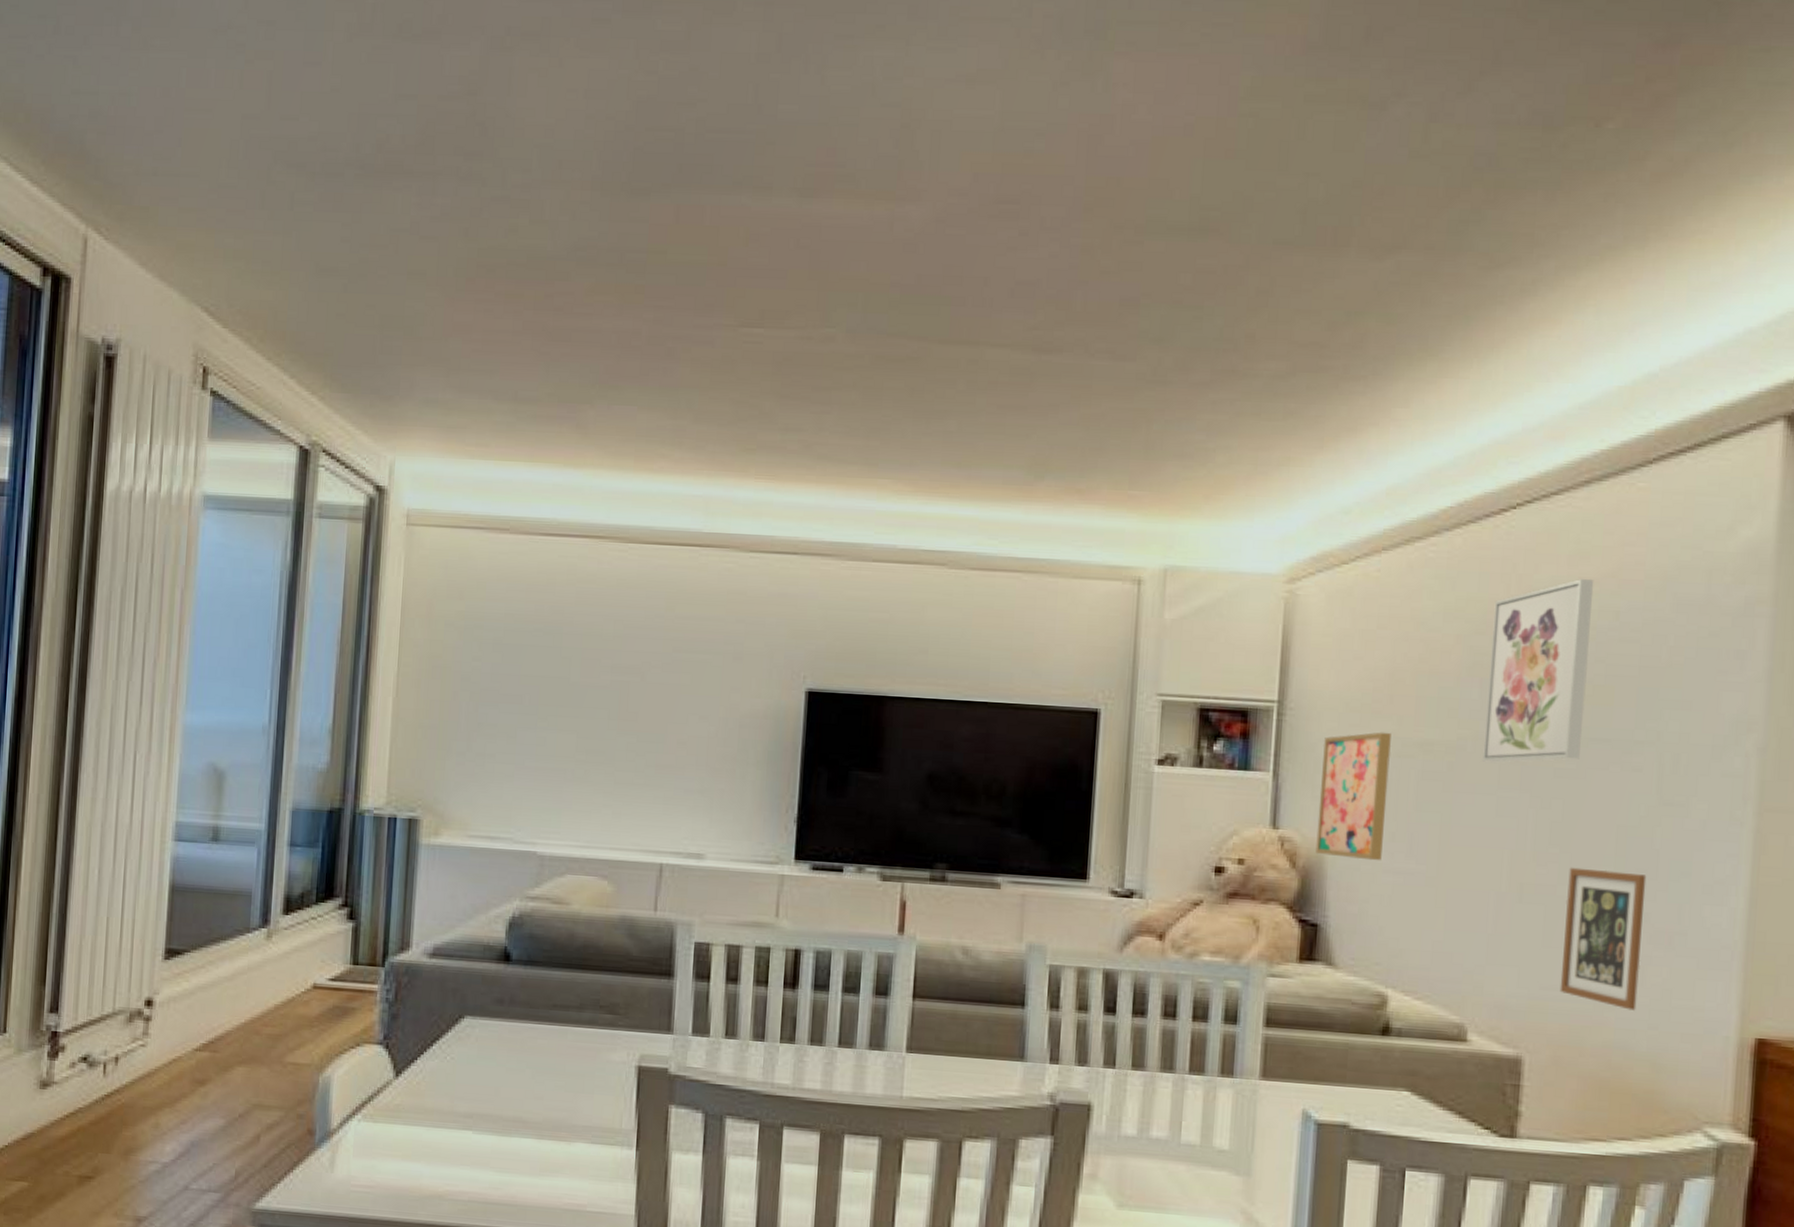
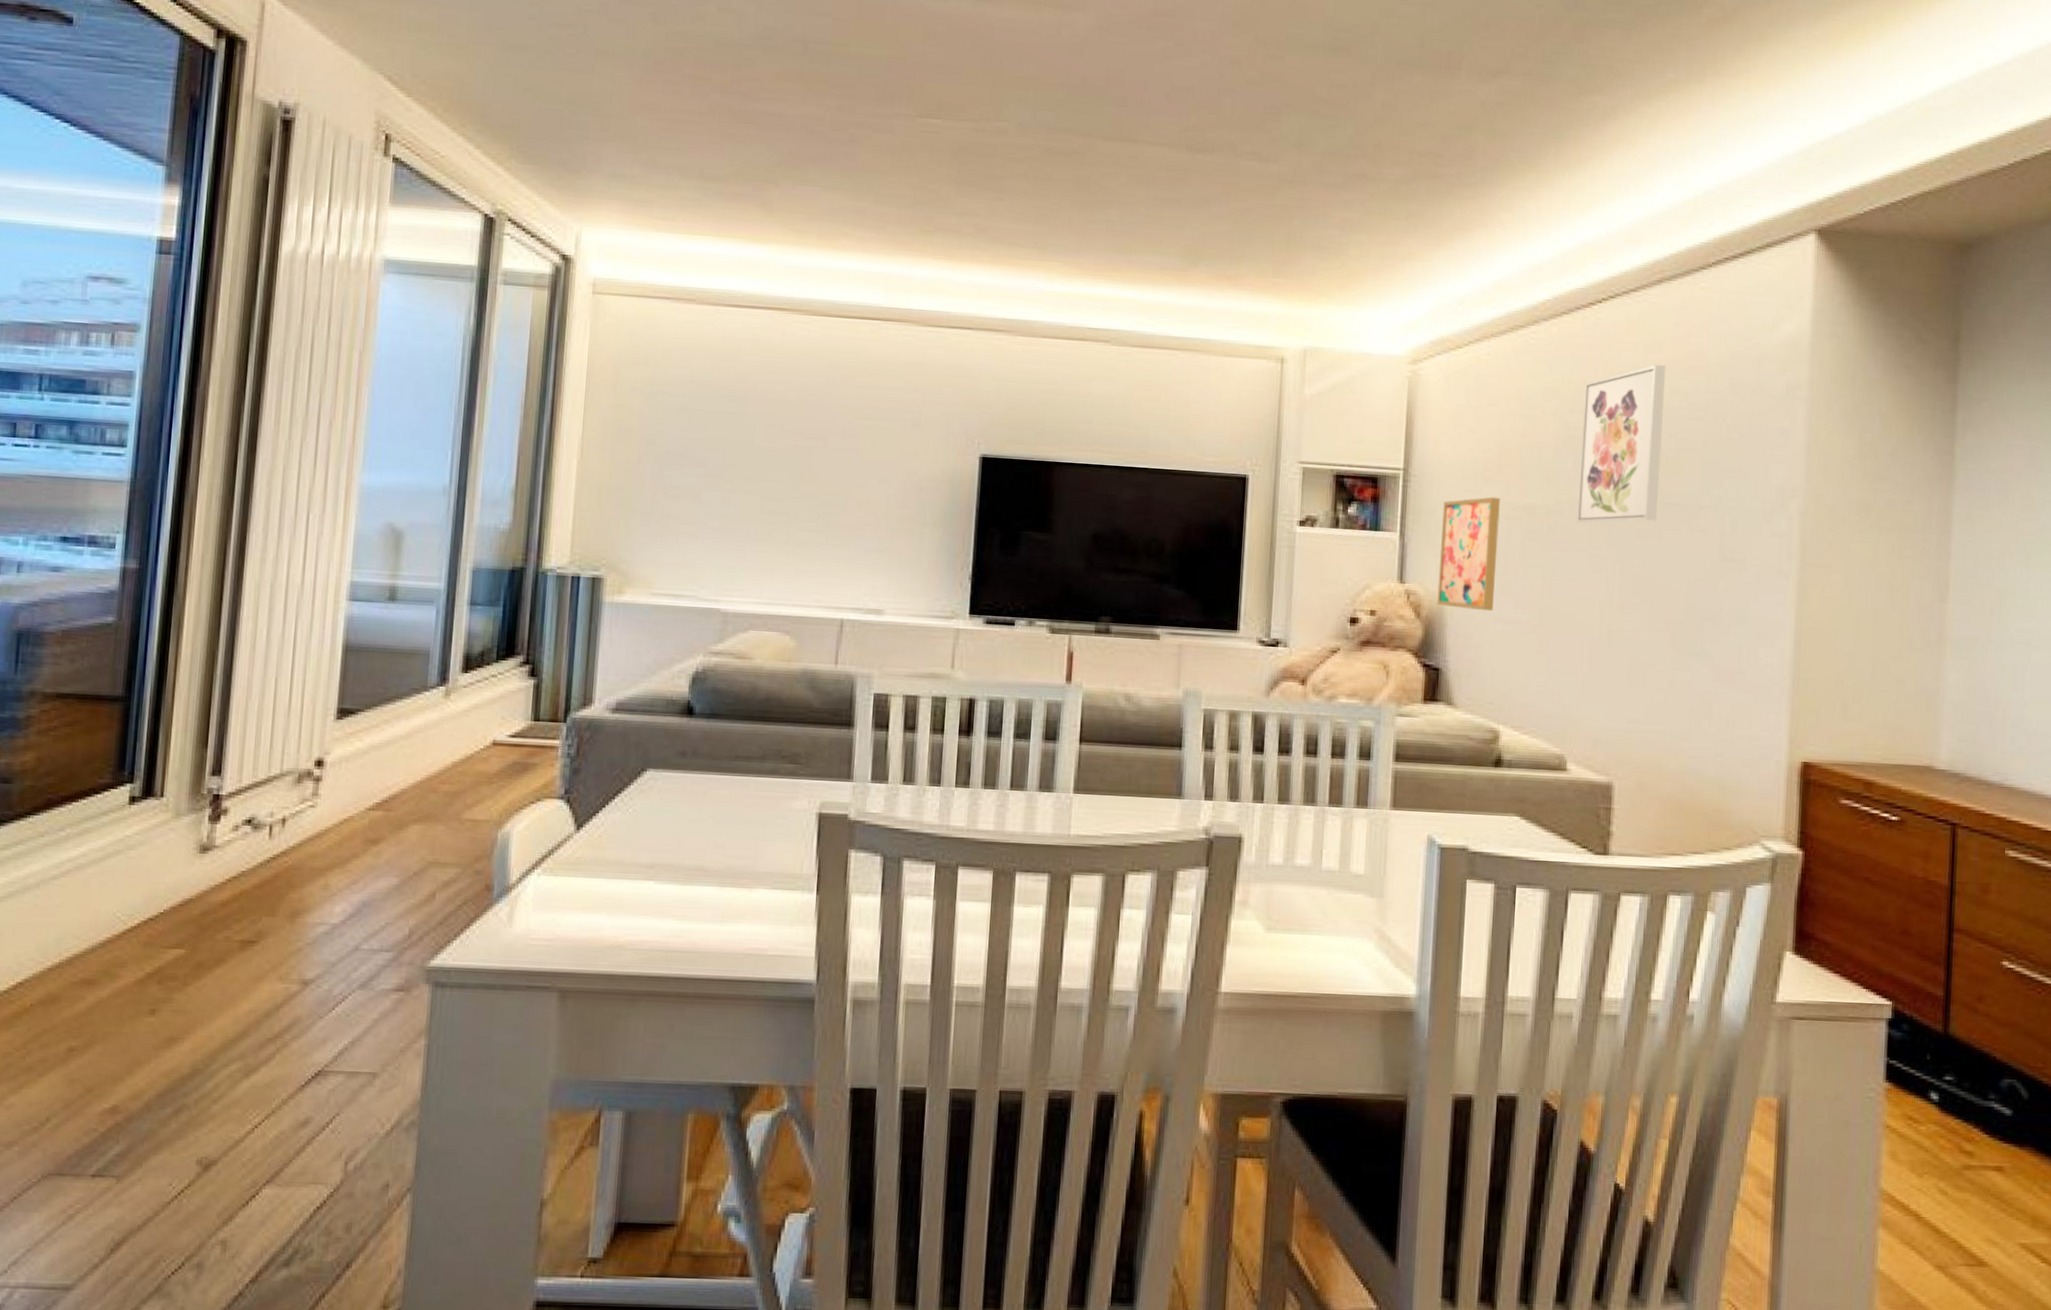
picture frame: present [1559,867,1647,1010] -> none [1643,615,1712,740]

